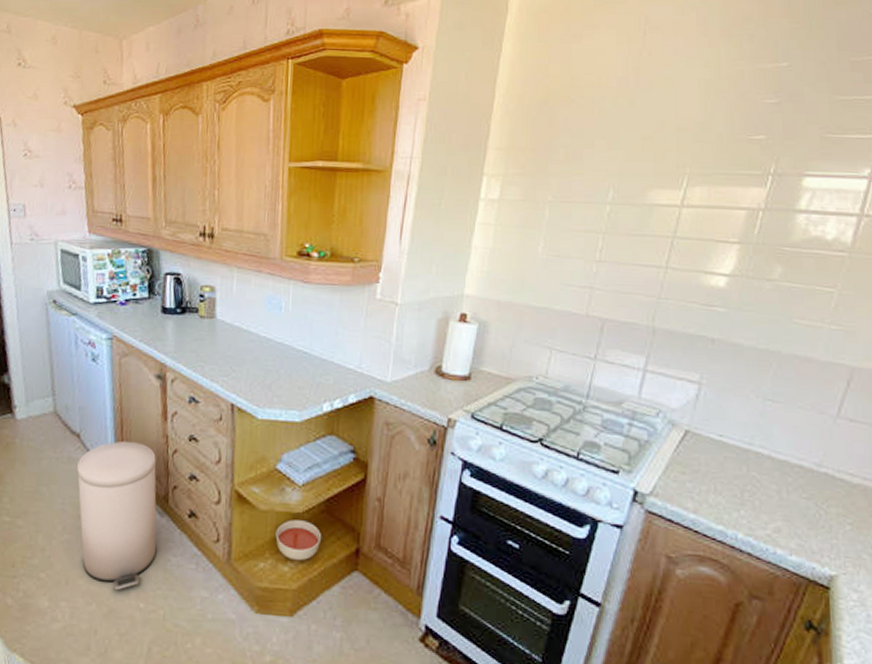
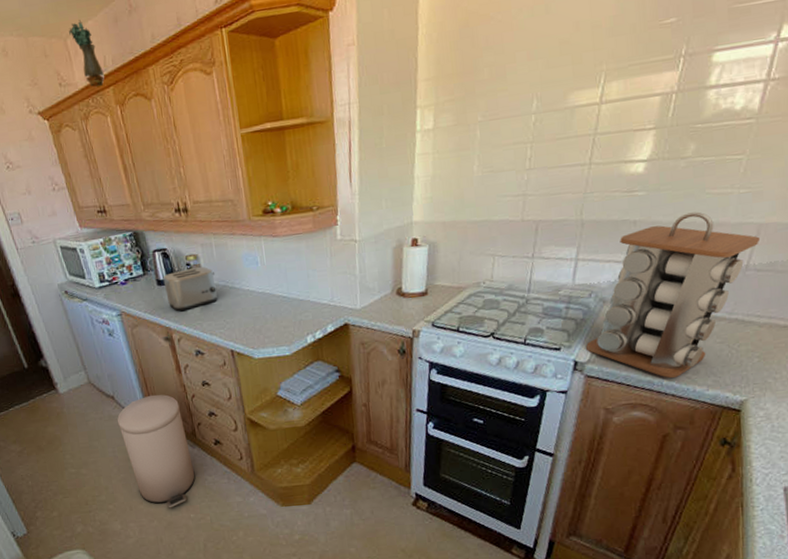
vase: none [127,24,154,92] -> present [69,20,104,88]
toaster: none [169,300,230,348] -> present [162,266,217,312]
bowl: present [275,519,322,561] -> none [286,431,324,463]
spice rack: none [649,340,854,533] -> present [586,211,761,379]

